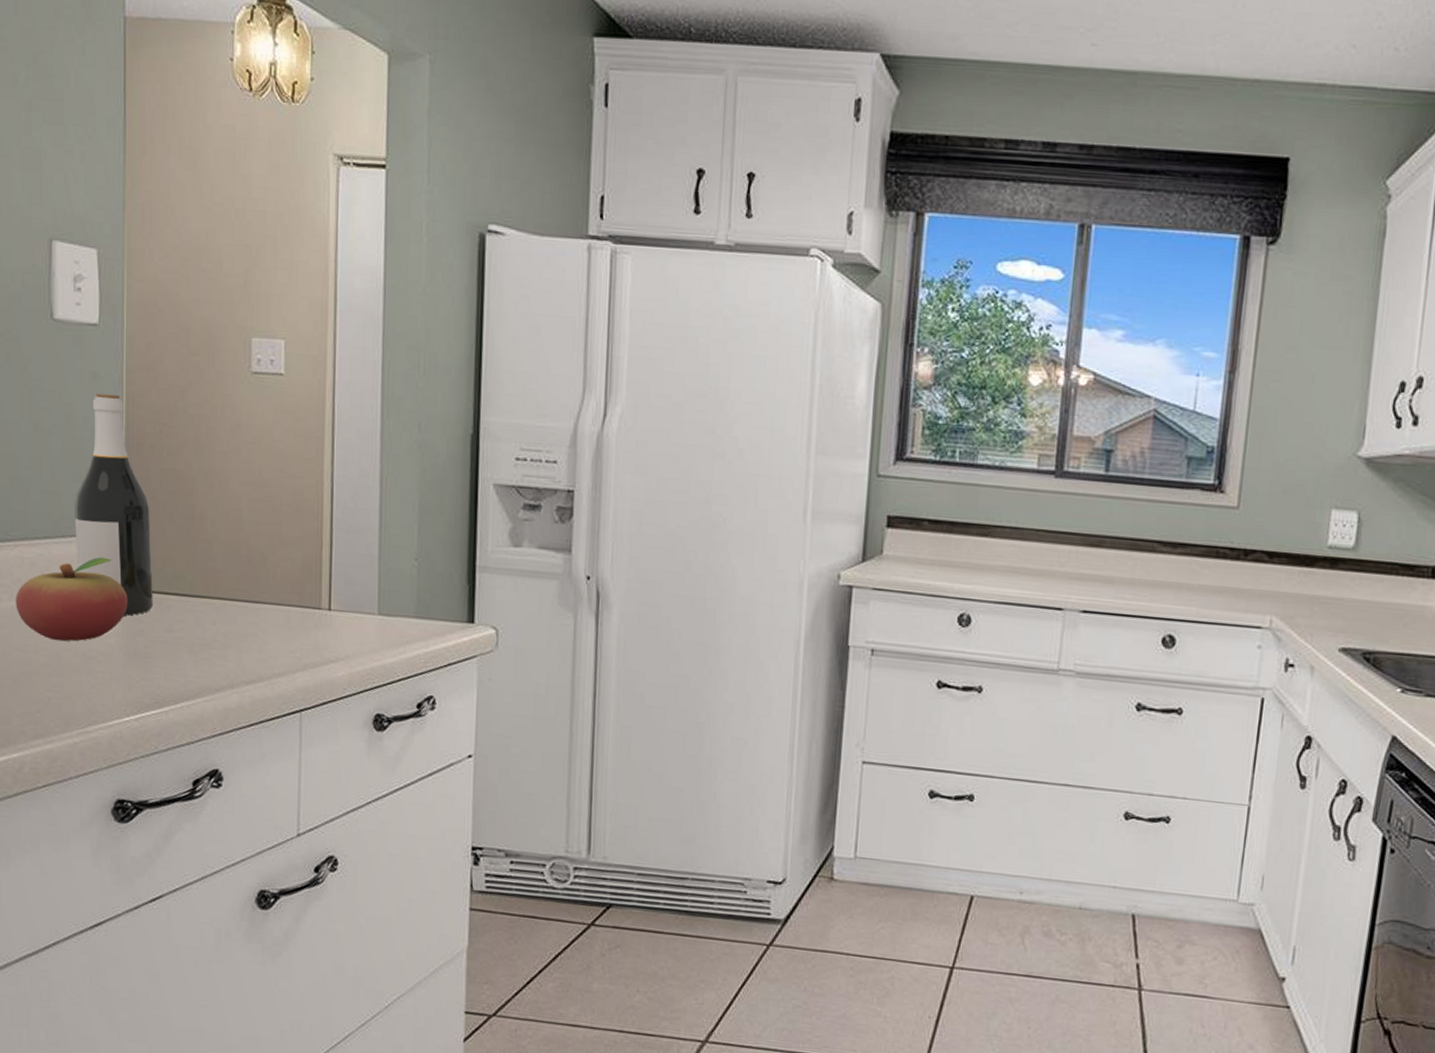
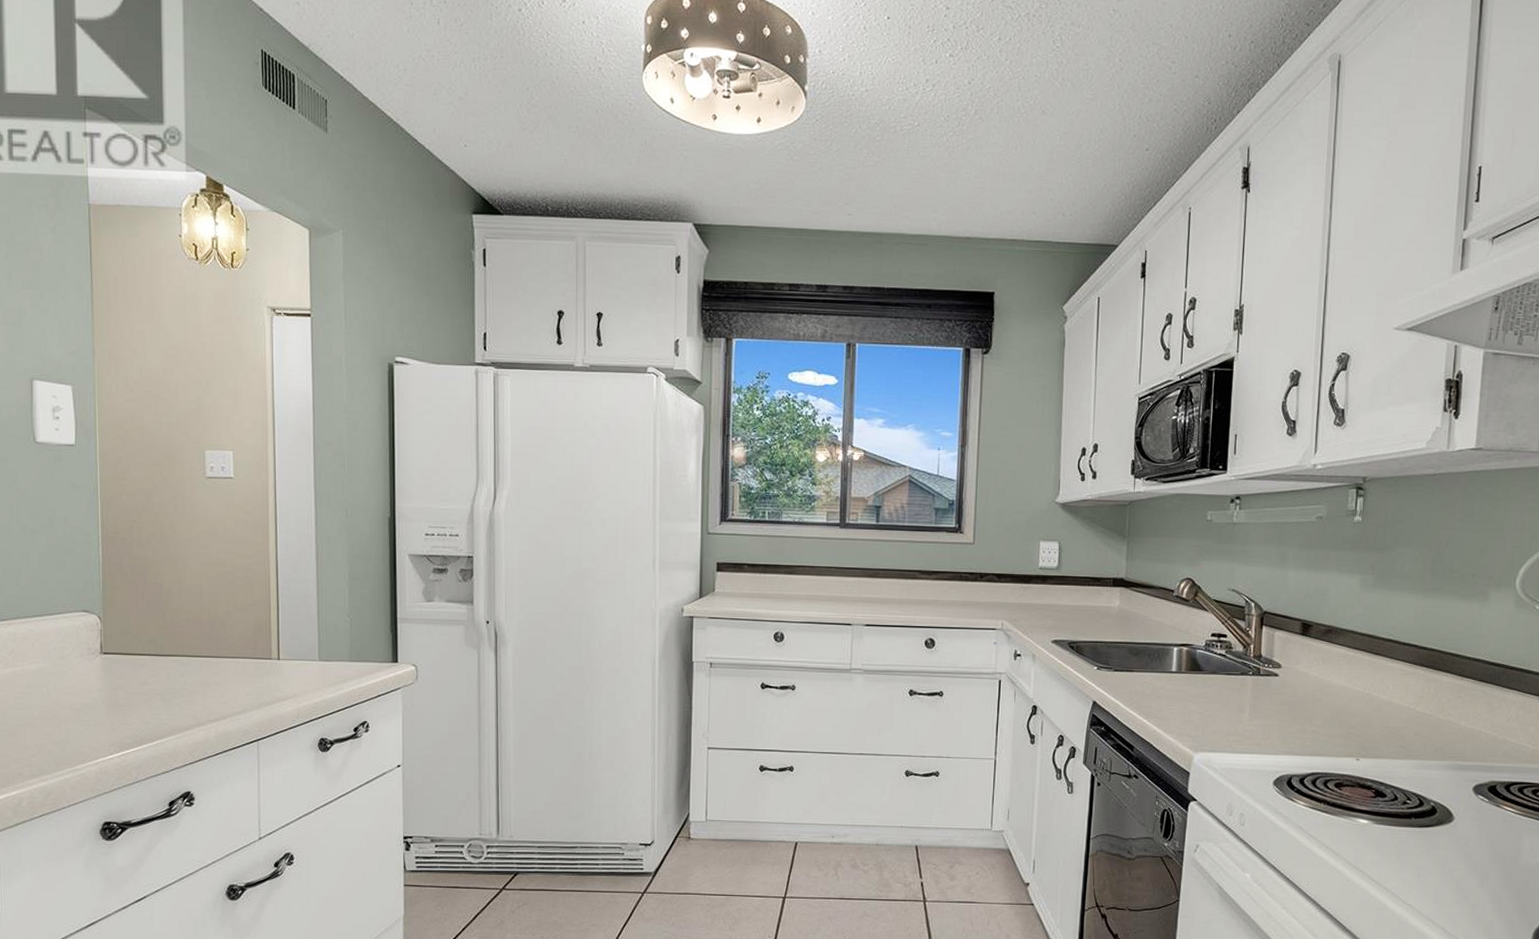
fruit: present [16,557,128,642] -> none [10,629,108,698]
wine bottle: present [75,393,153,616] -> none [59,499,129,674]

